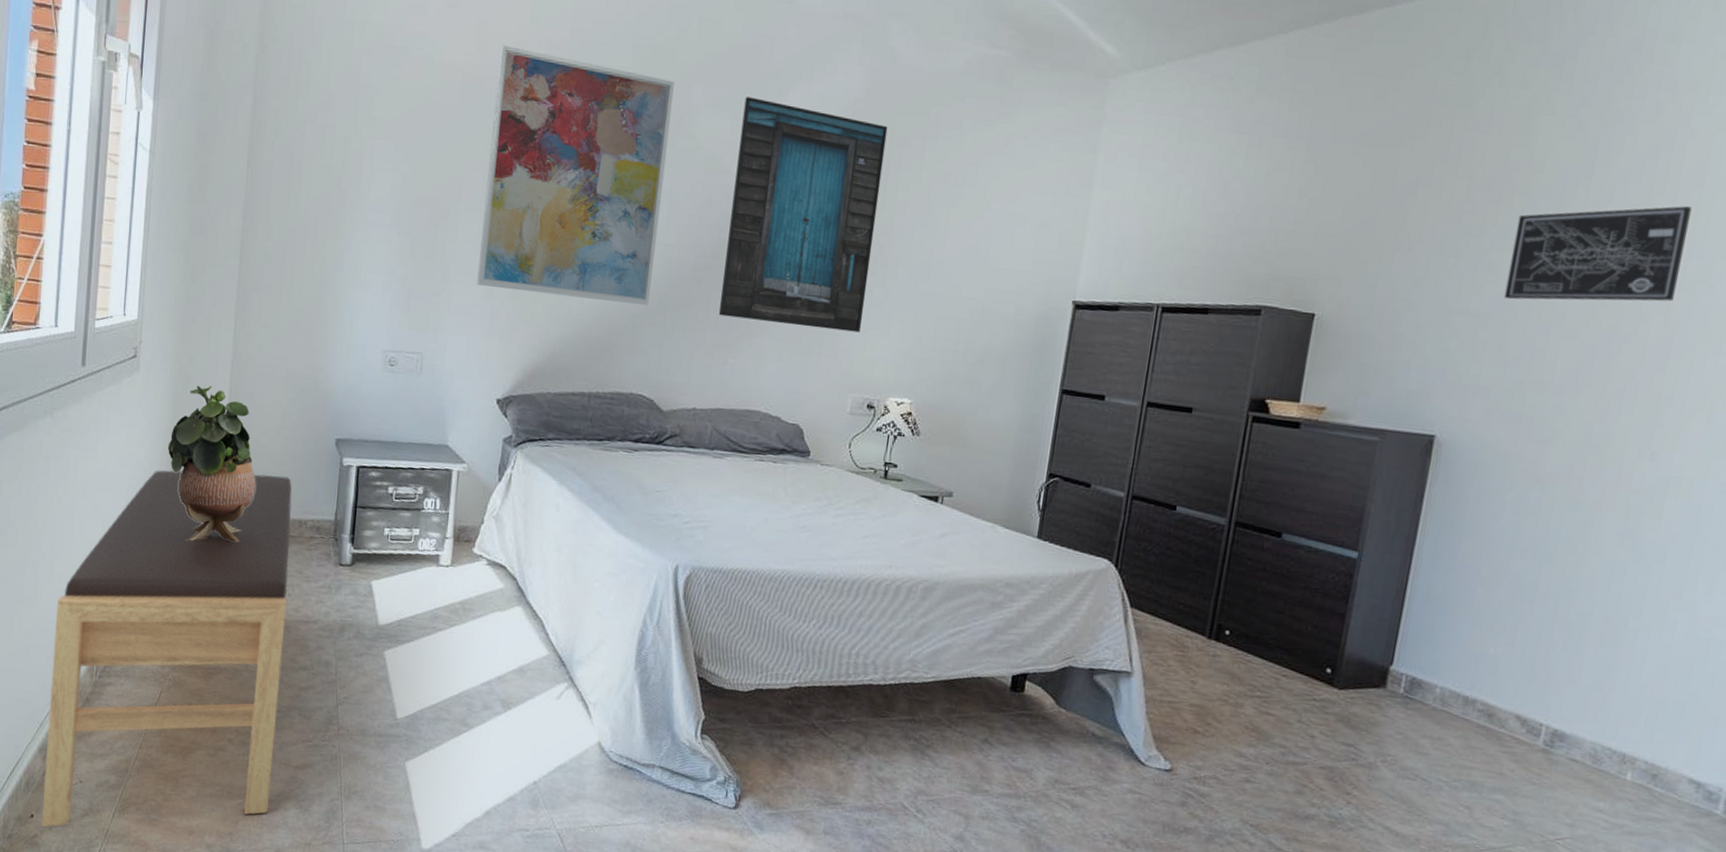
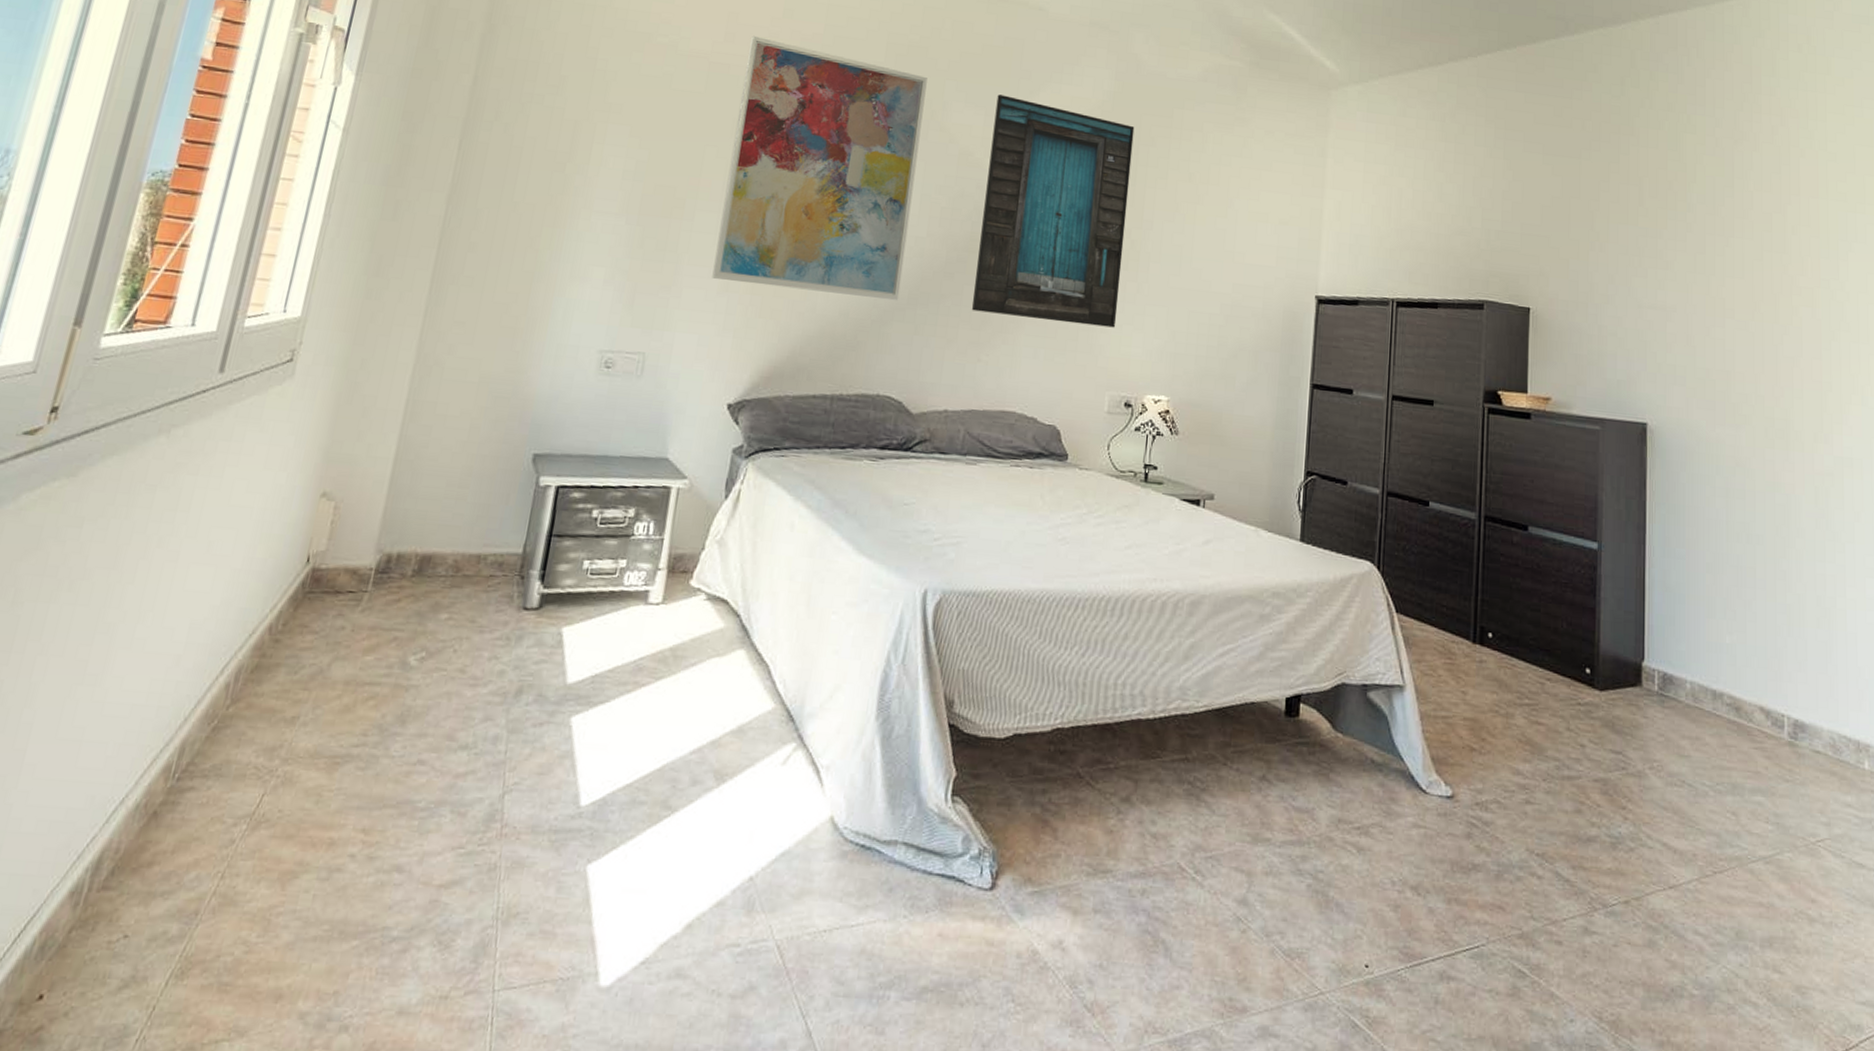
bench: present [42,470,293,827] -> none [53,498,474,1013]
potted plant: present [167,385,256,543] -> none [317,393,429,588]
wall art: present [1503,206,1692,302] -> none [1683,213,1815,297]

